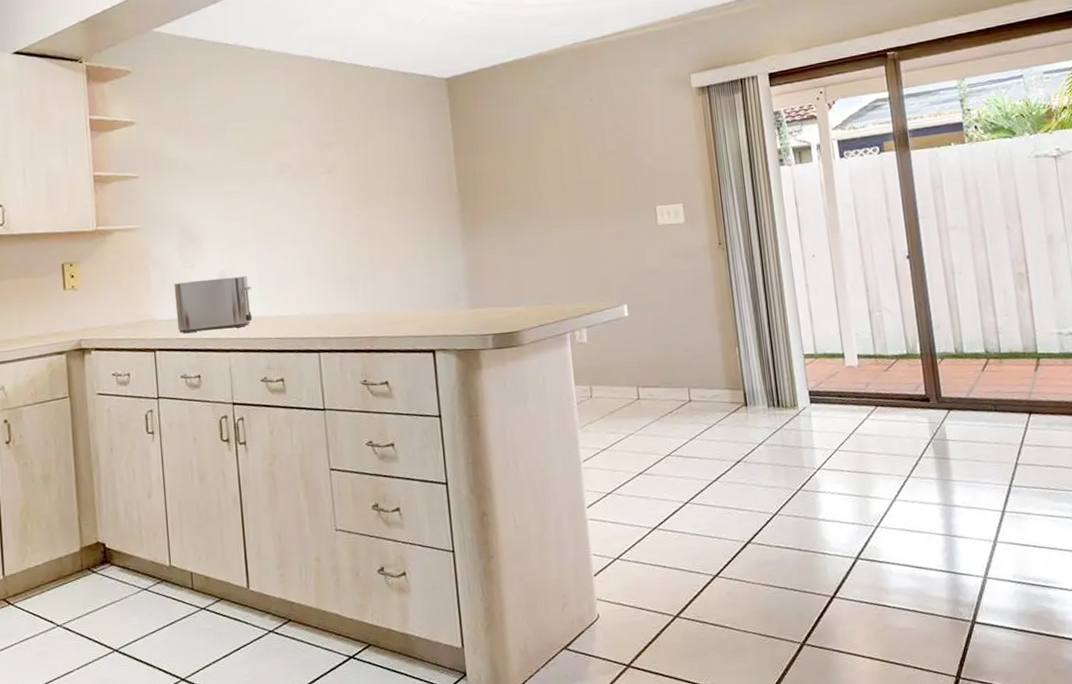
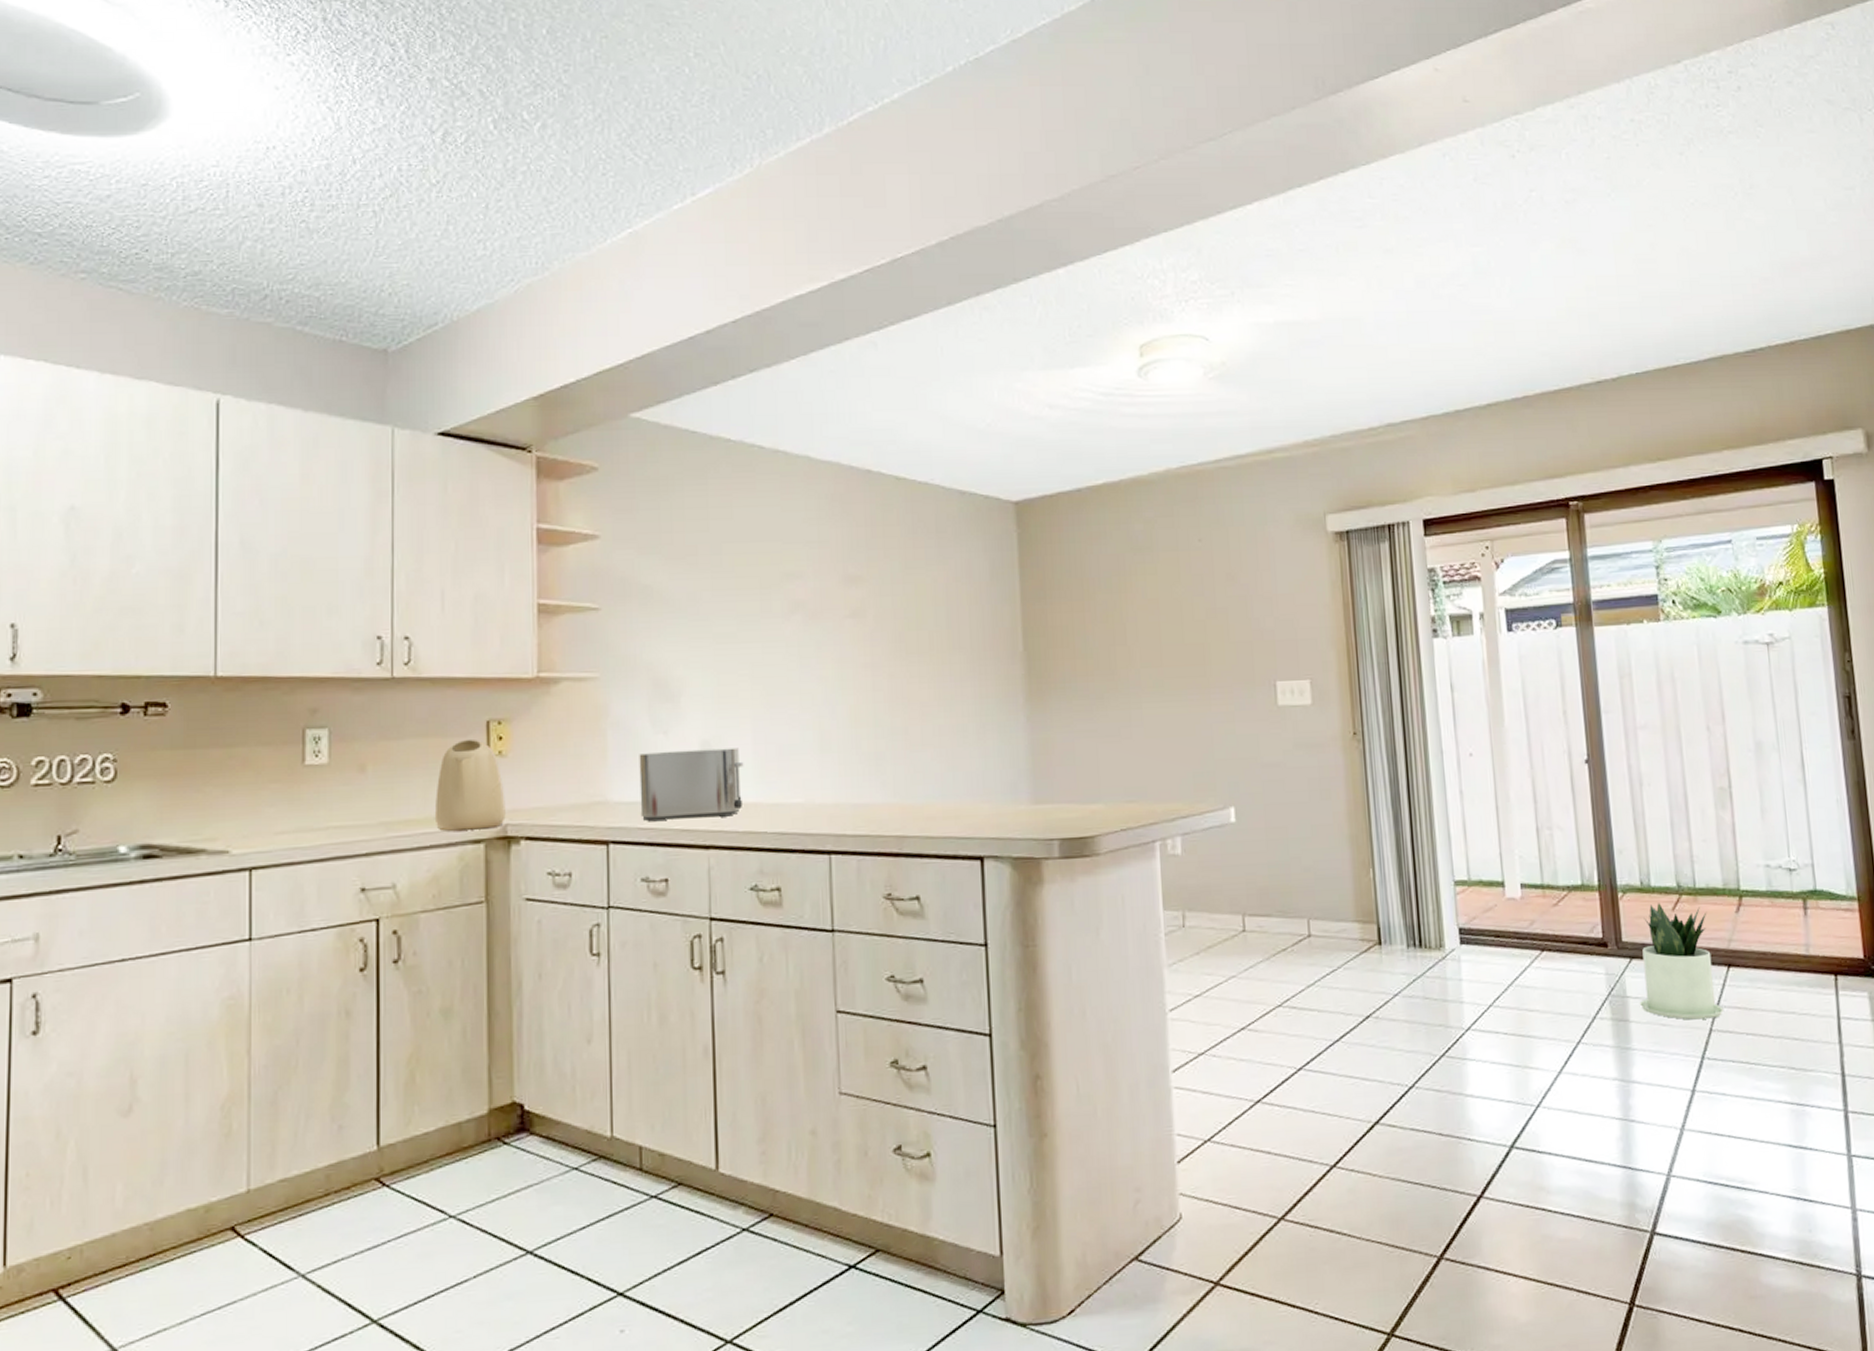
kettle: none [28,278,80,347] -> present [434,739,506,831]
planter: none [957,366,1027,457] -> present [1639,903,1725,1020]

